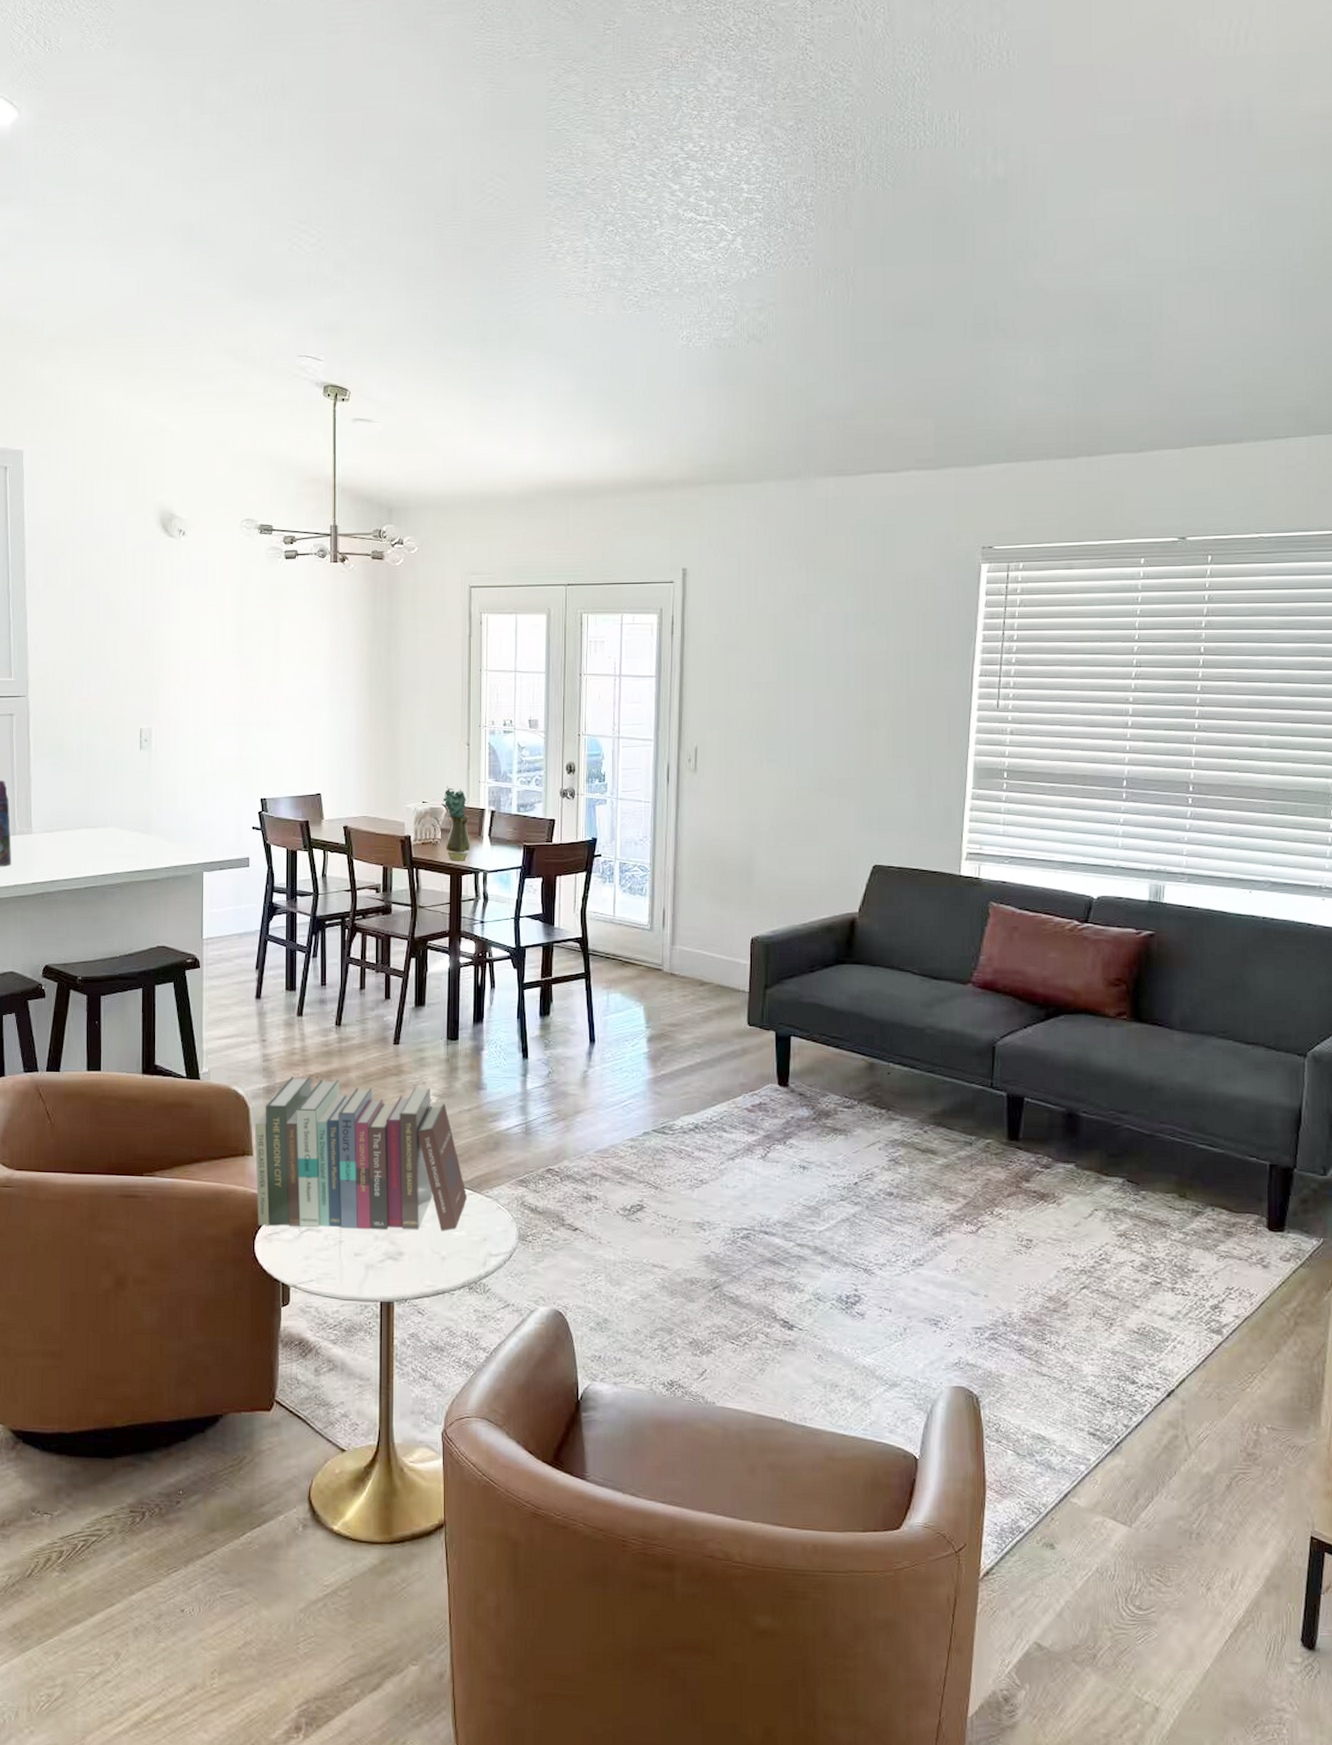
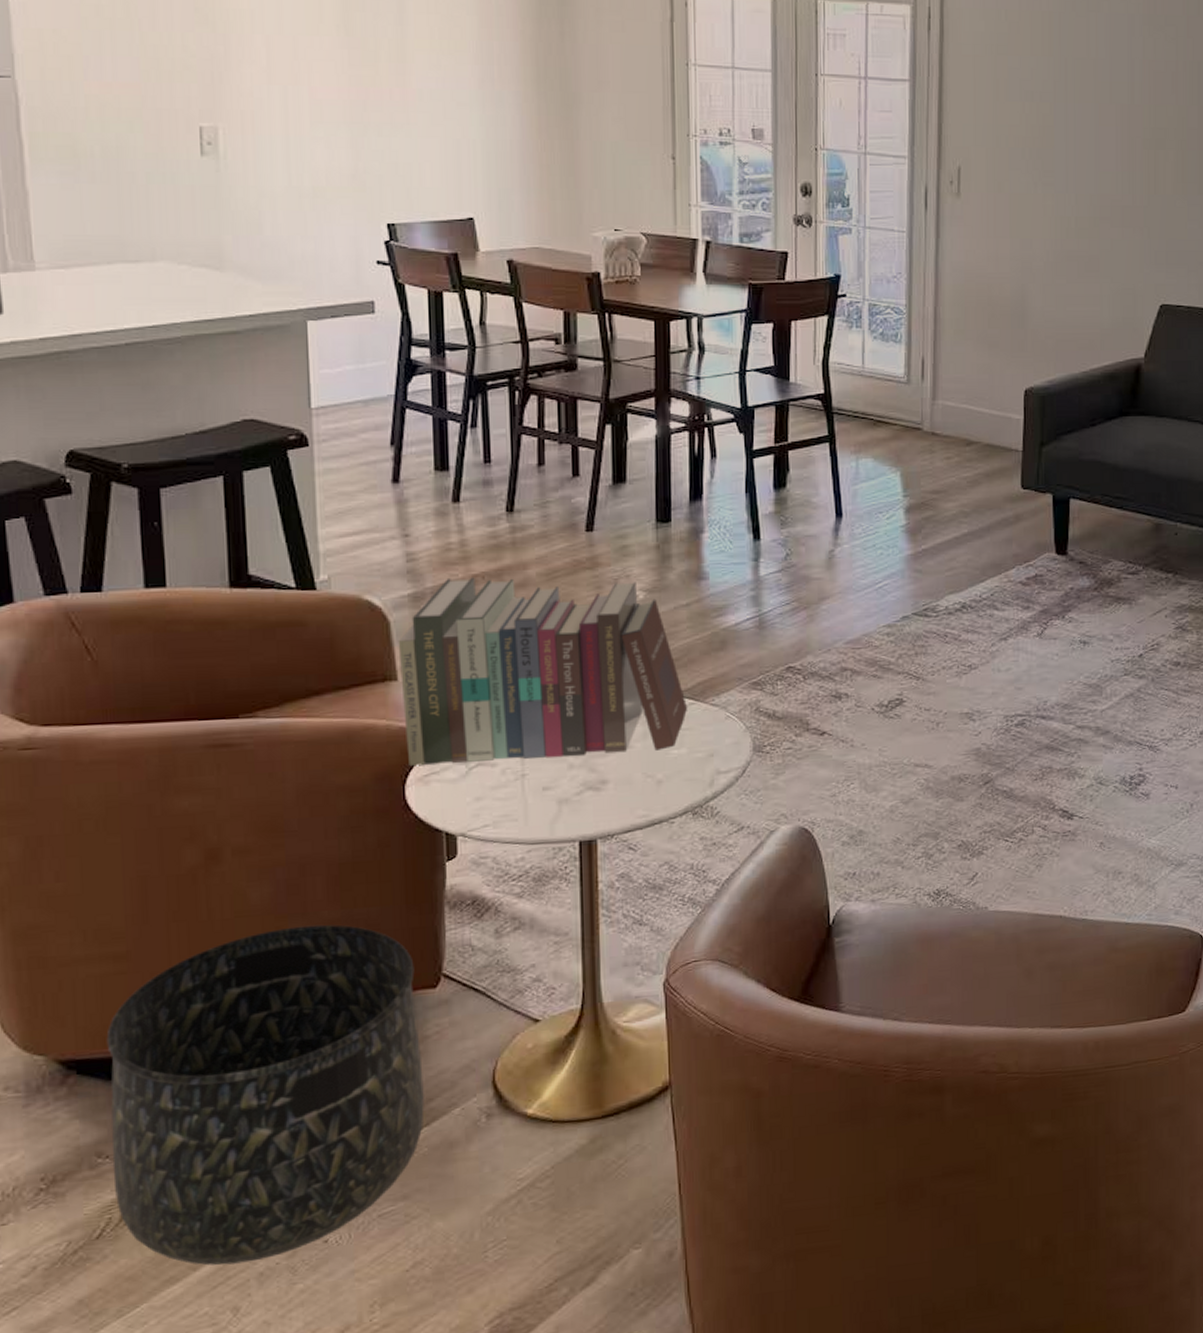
basket: none [41,1346,258,1617] -> present [106,924,424,1266]
vase: present [442,786,470,861] -> none [641,210,680,304]

